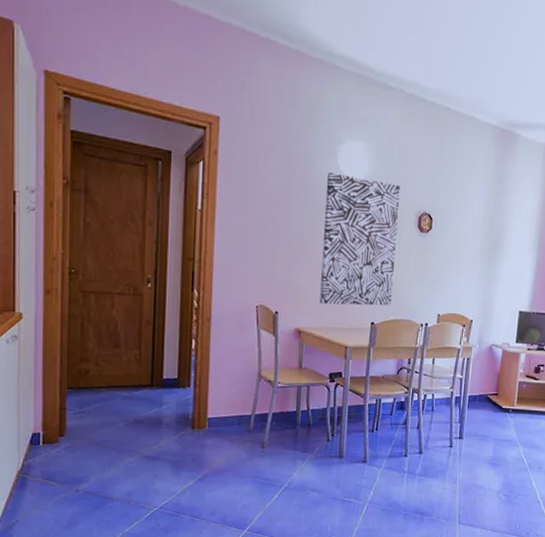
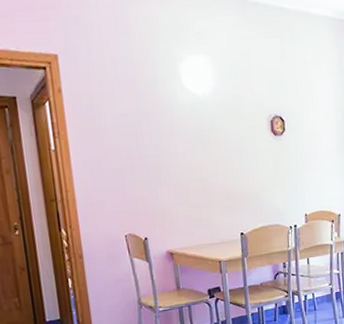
wall art: present [320,172,401,306] -> none [173,91,257,223]

